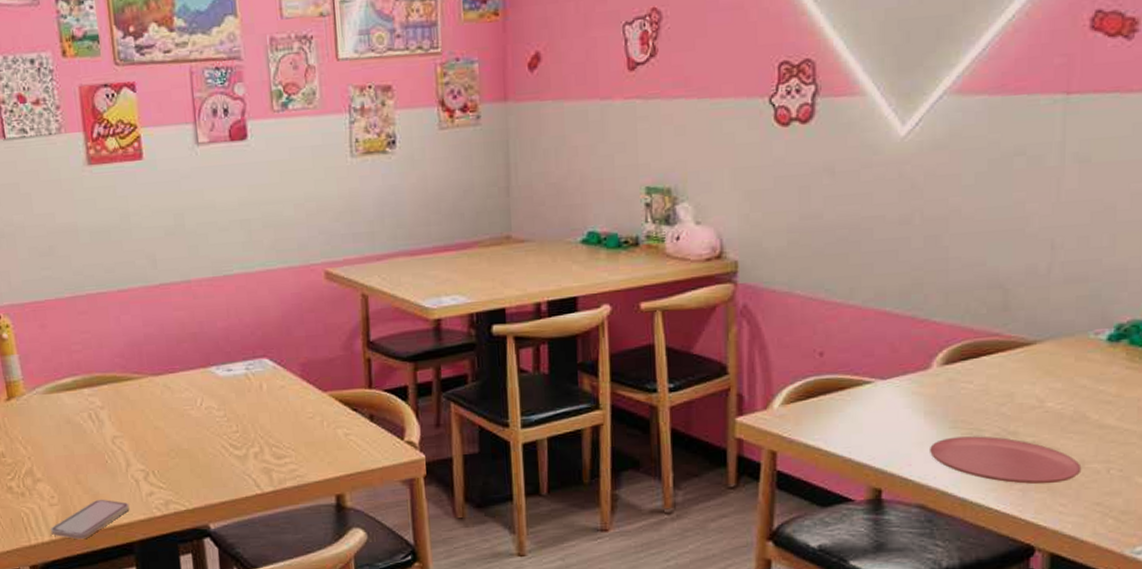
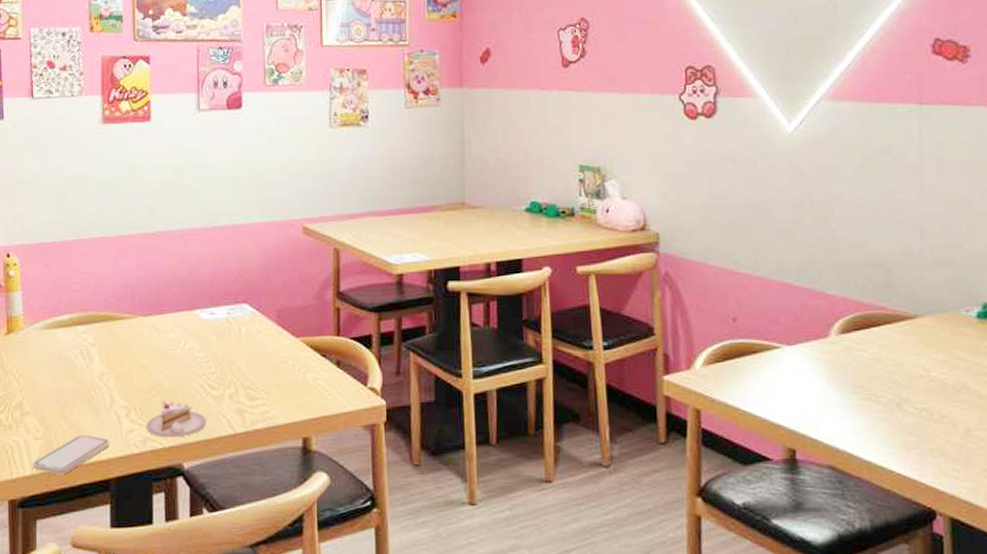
pastry: none [167,461,231,500] -> present [147,400,206,438]
plate: present [930,436,1082,485] -> none [835,401,969,450]

